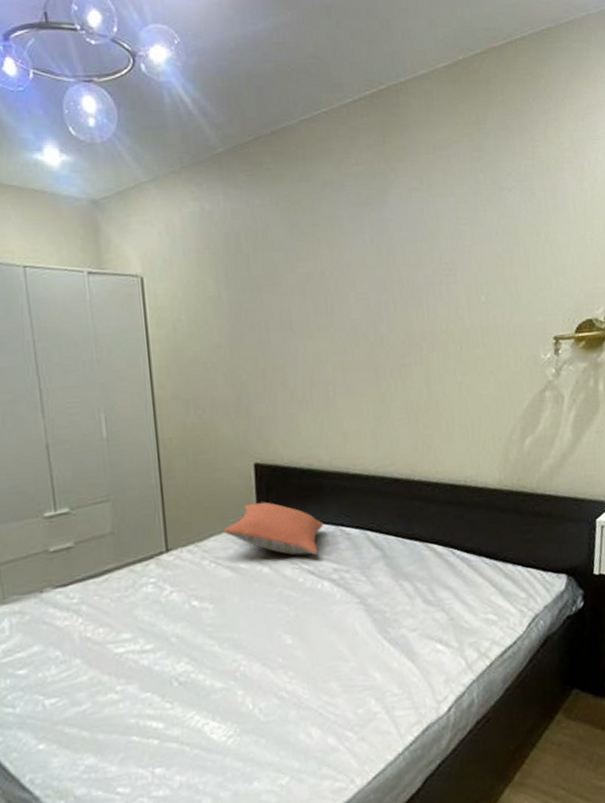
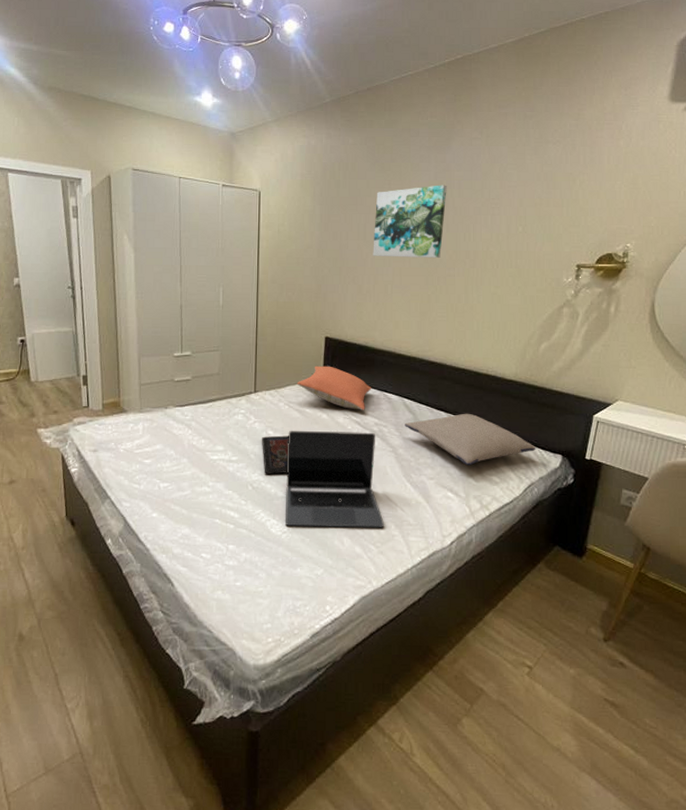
decorative tray: none [184,603,225,661] -> present [262,435,289,474]
laptop: none [219,581,361,728] -> present [286,430,384,528]
wall art: none [299,250,391,350] -> present [373,185,447,258]
pillow: none [372,538,536,606] -> present [405,413,536,466]

